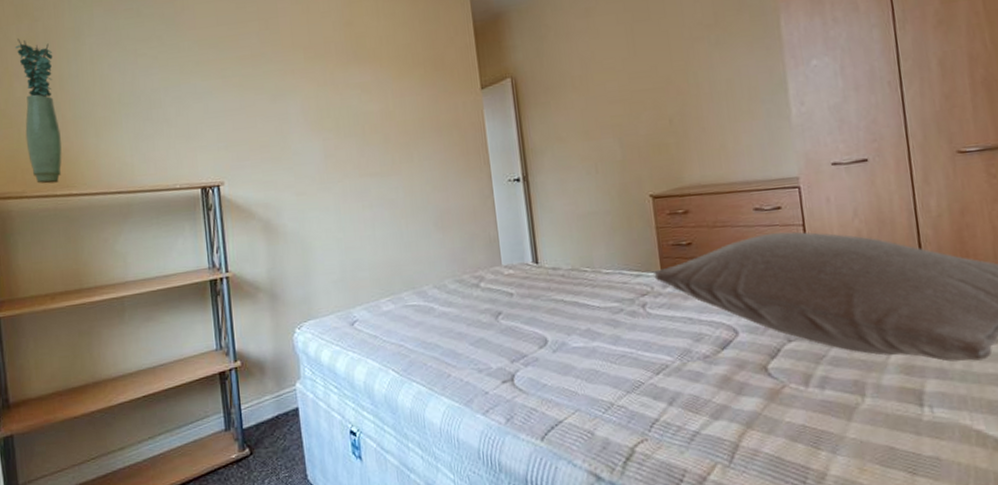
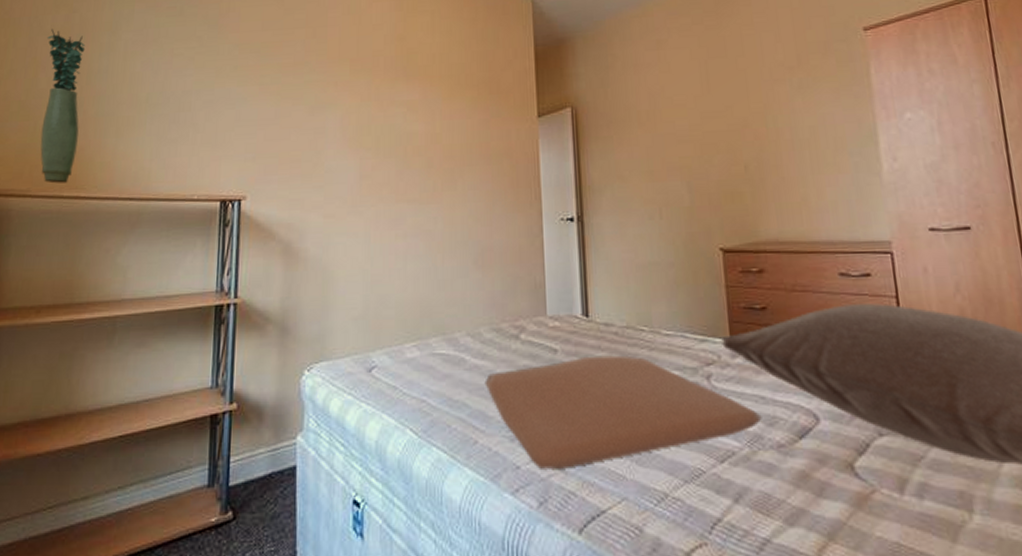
cushion: none [452,293,690,393] -> present [484,355,762,469]

